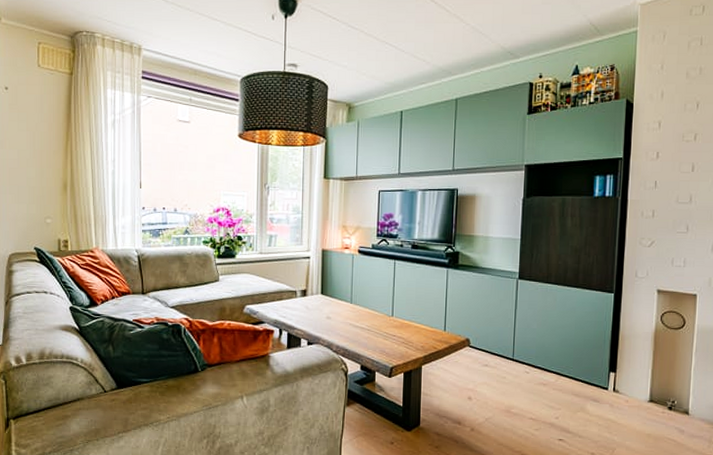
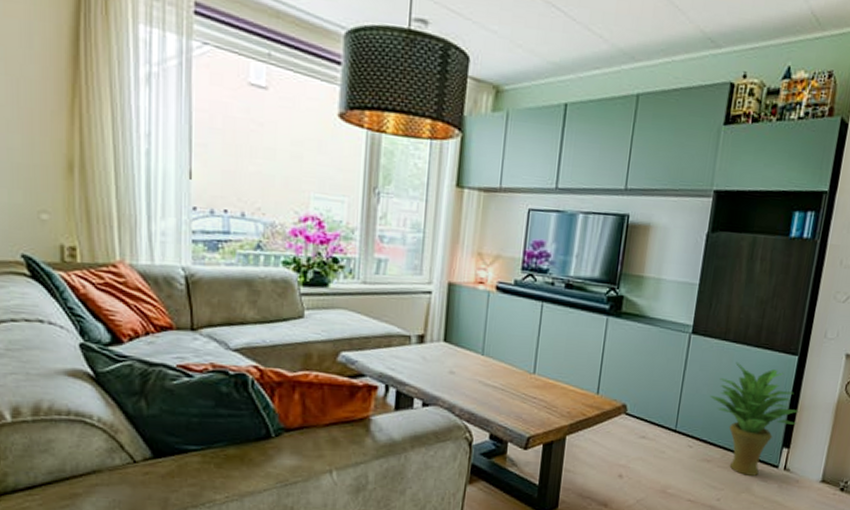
potted plant: none [540,300,621,397] -> present [710,361,799,476]

